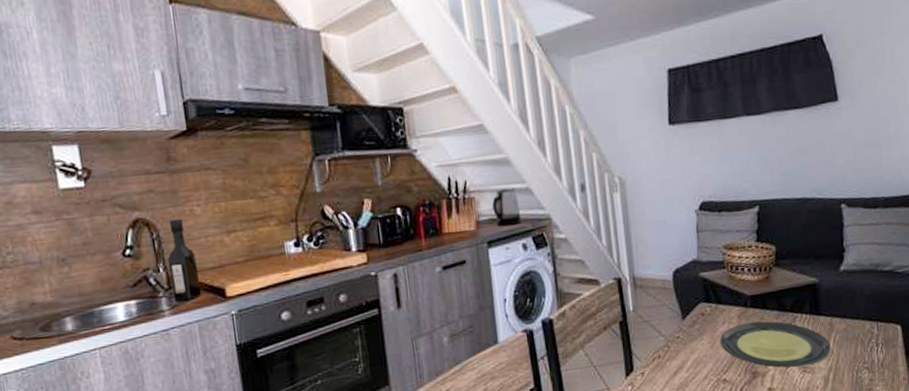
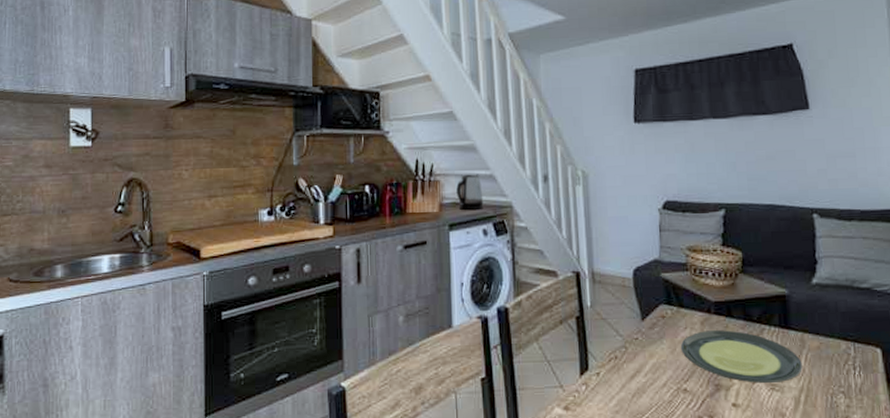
bottle: present [168,219,202,301] -> none [154,181,179,258]

